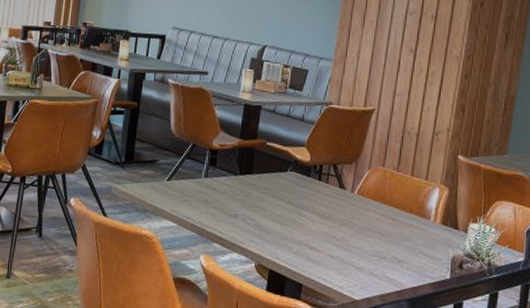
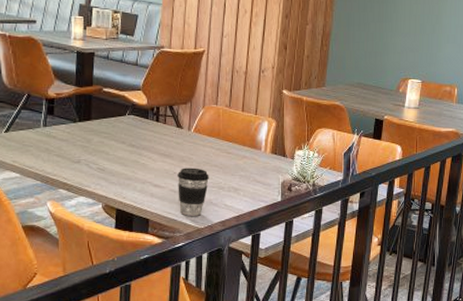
coffee cup: none [335,232,370,286] -> present [178,168,209,216]

